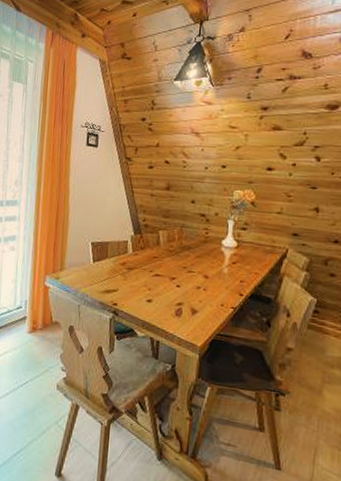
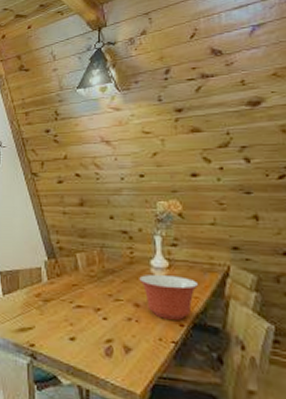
mixing bowl: none [211,252,260,291] -> present [139,274,199,320]

